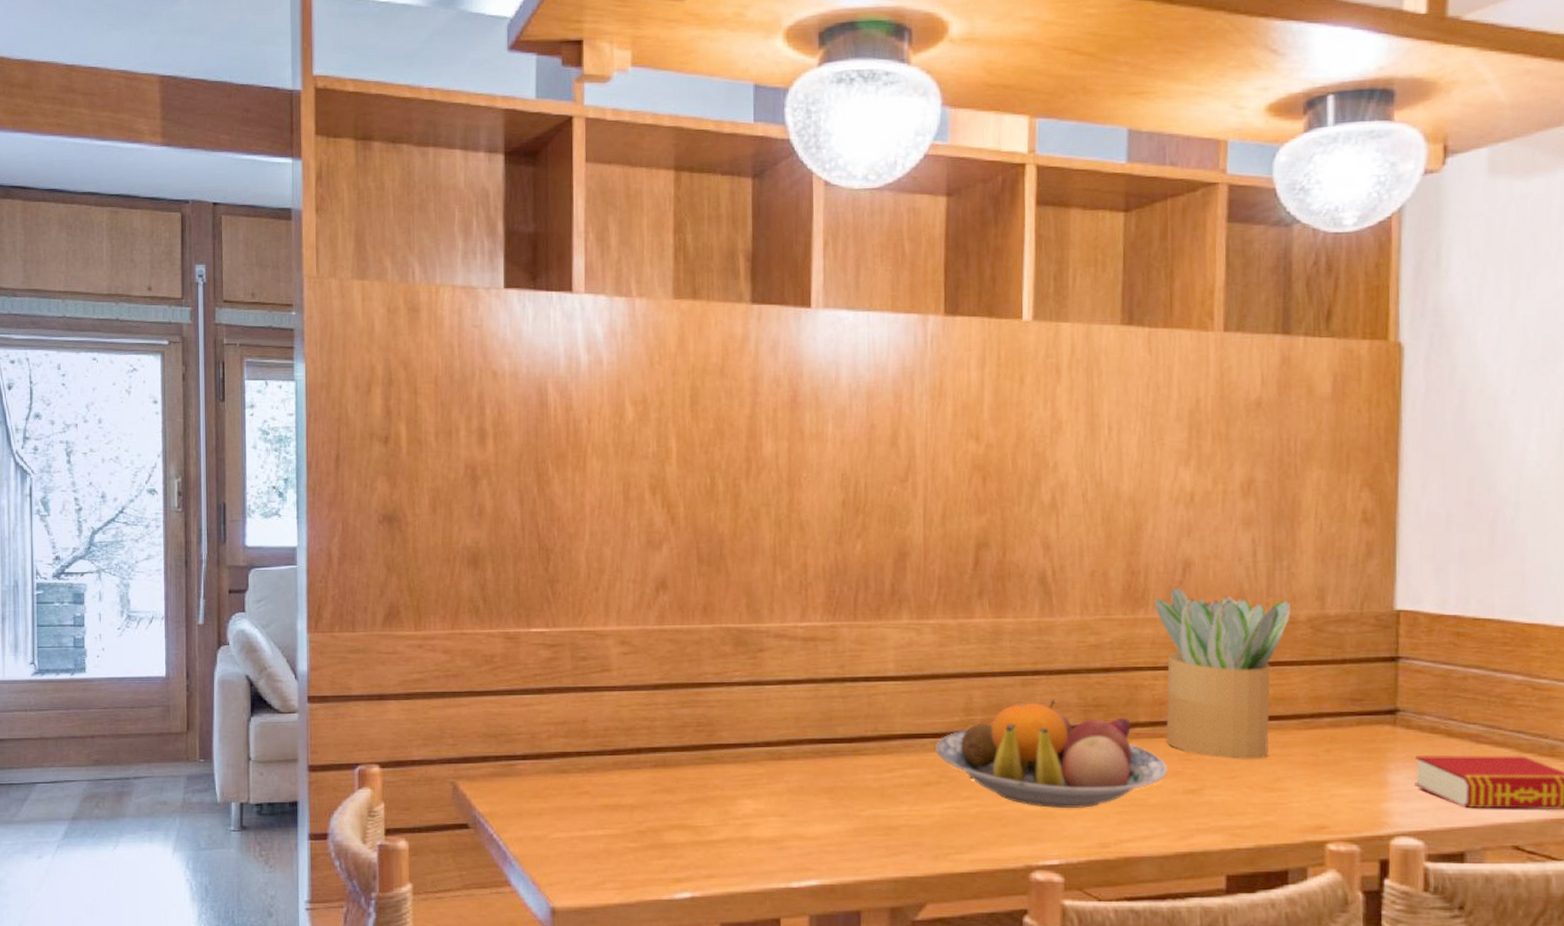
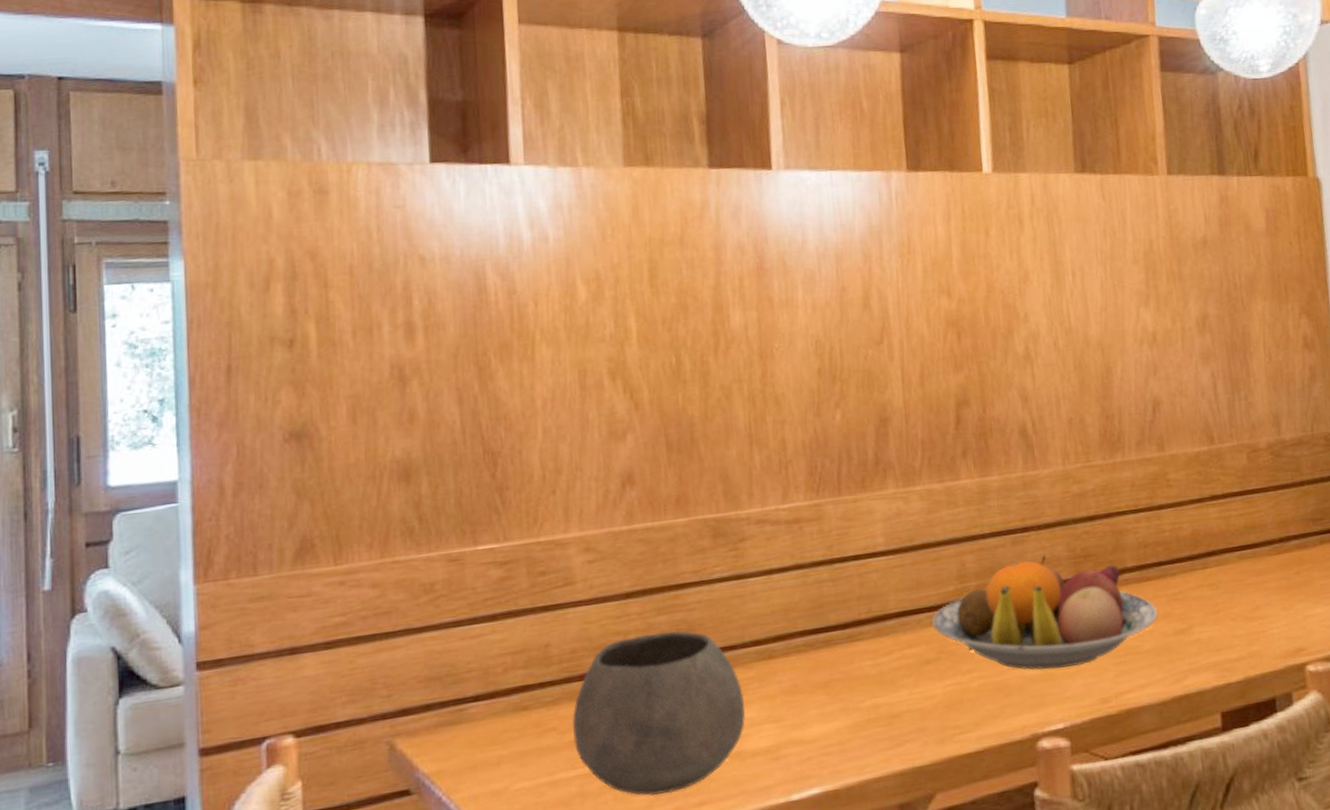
bowl: none [603,723,754,863] -> present [572,630,745,795]
potted plant: present [1154,586,1290,760] -> none [1129,425,1252,594]

